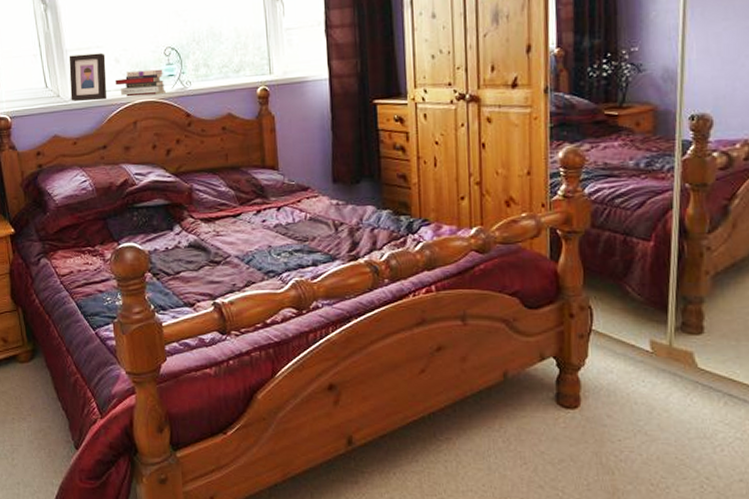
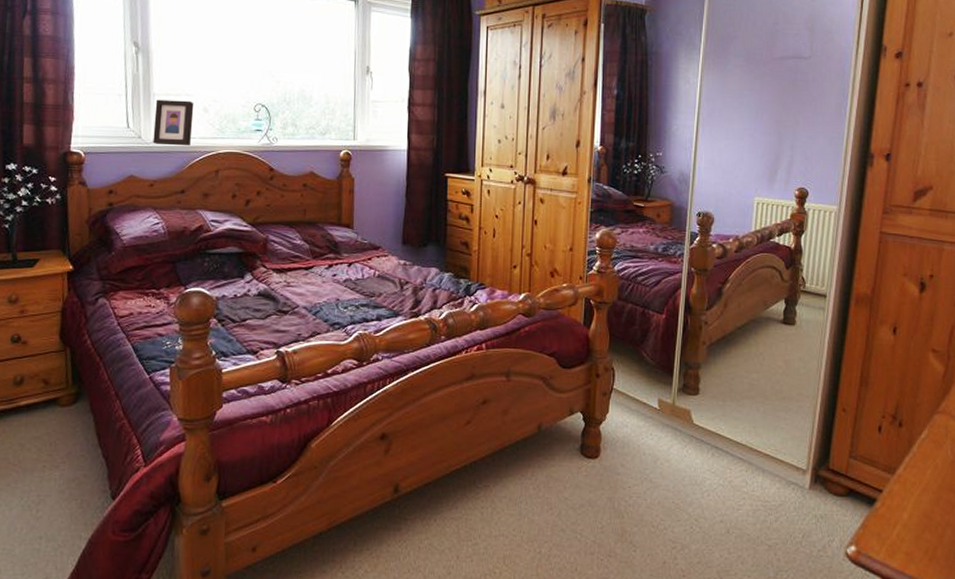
books: present [115,69,166,97] -> none [201,122,251,147]

